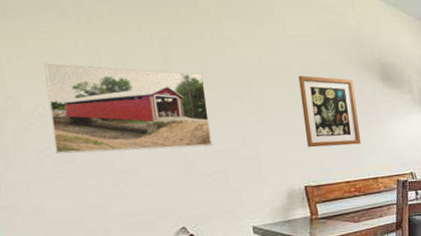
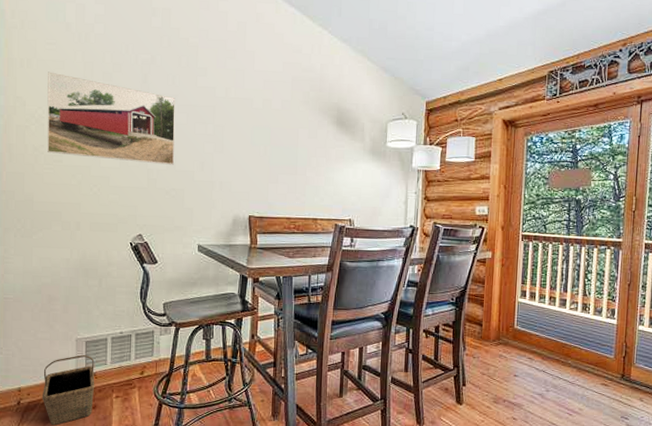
wall art: present [298,75,362,148] -> none [257,110,309,184]

